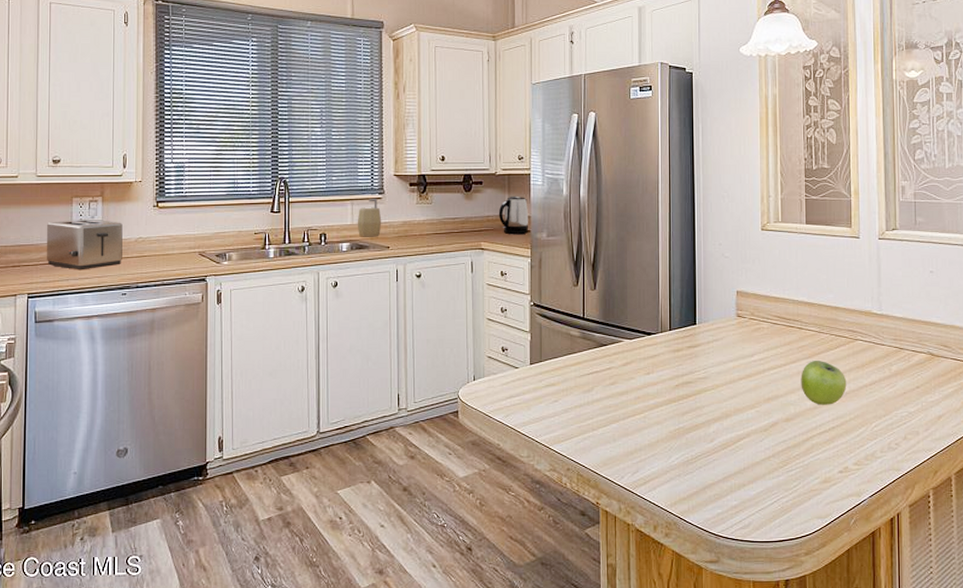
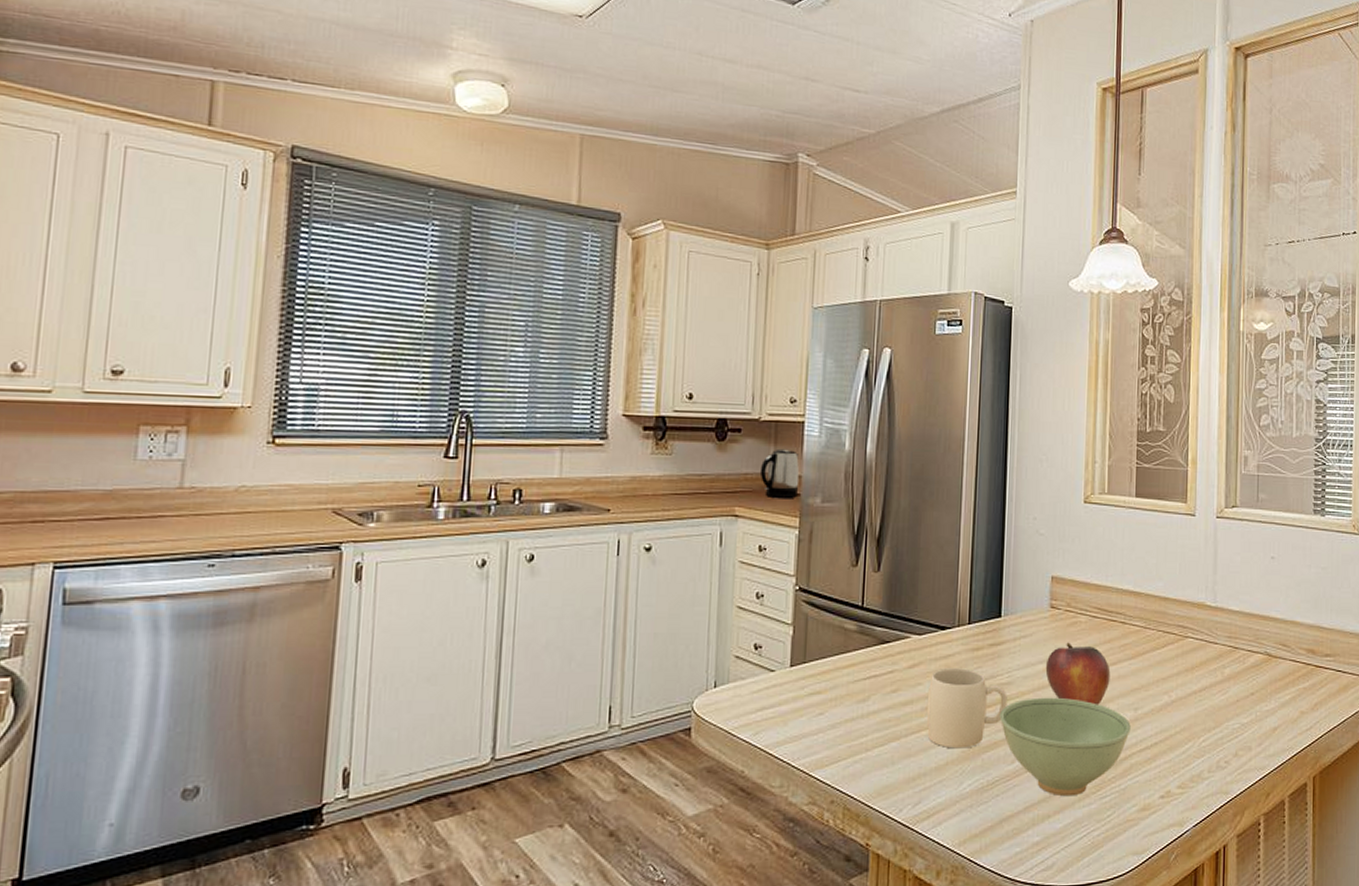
toaster: present [46,218,123,271] -> none [88,456,217,530]
soap dispenser: present [357,198,382,238] -> none [566,443,602,498]
mug: none [639,366,705,430] -> present [926,668,1007,749]
bowl: none [699,389,811,470] -> present [999,697,1131,797]
fruit: none [735,345,791,396] -> present [1045,642,1111,705]
fruit: present [801,361,847,405] -> none [1121,662,1174,716]

